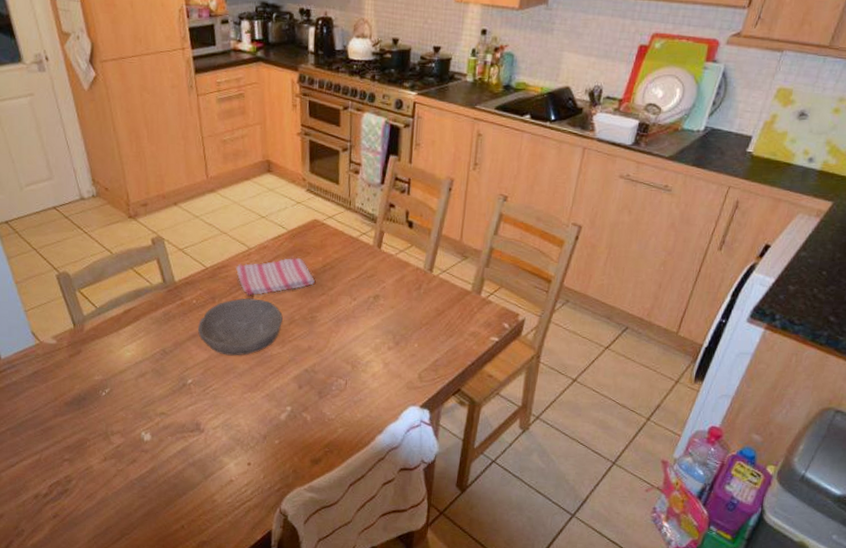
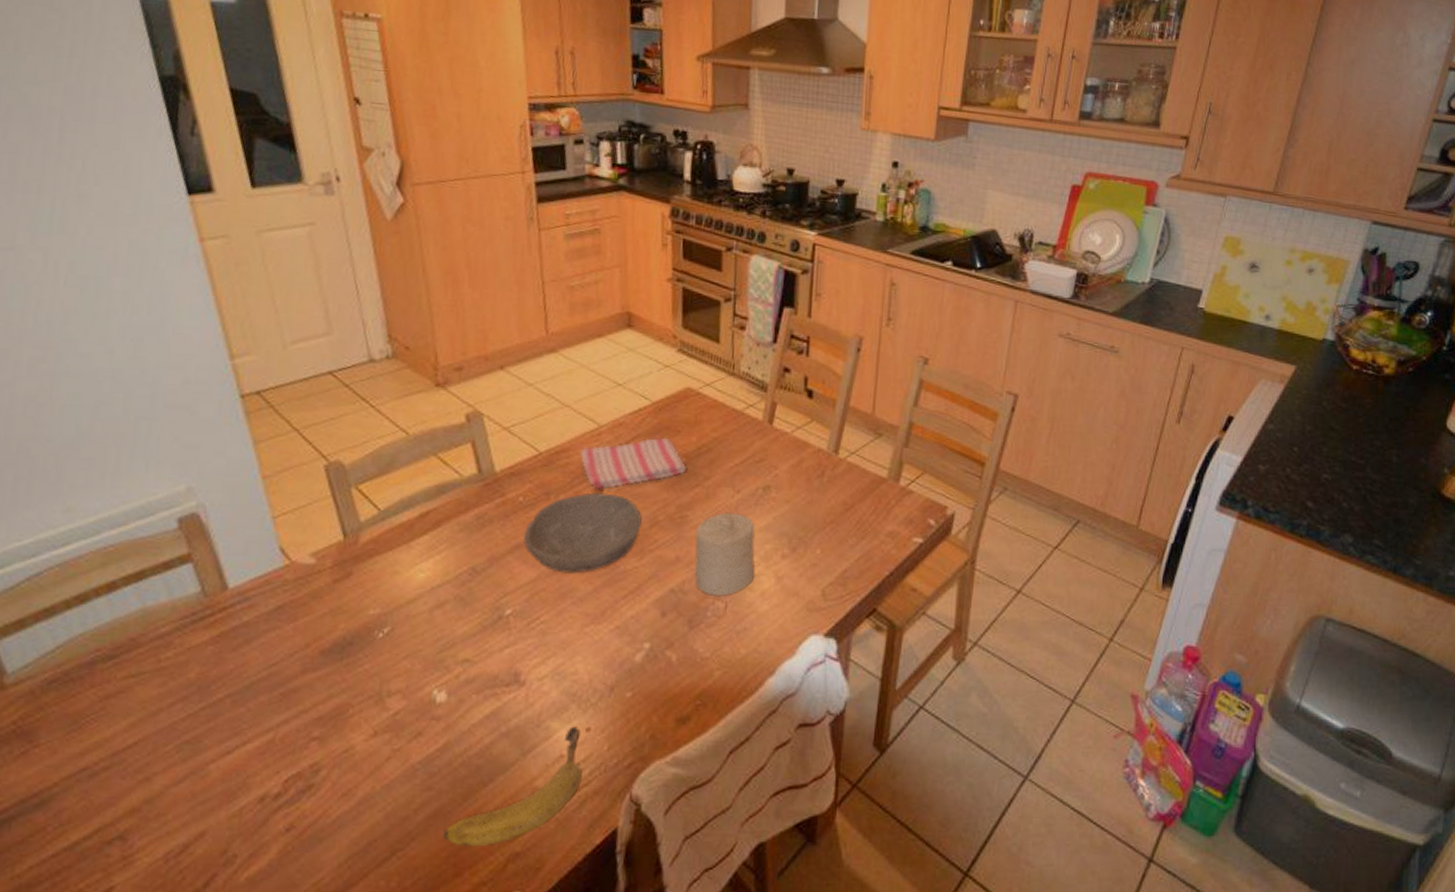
fruit: none [155,461,246,536] -> present [443,726,582,847]
candle: none [322,314,368,376] -> present [694,512,755,596]

